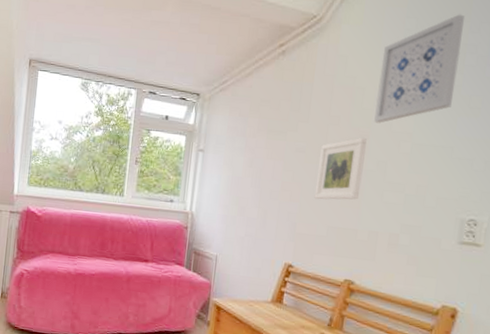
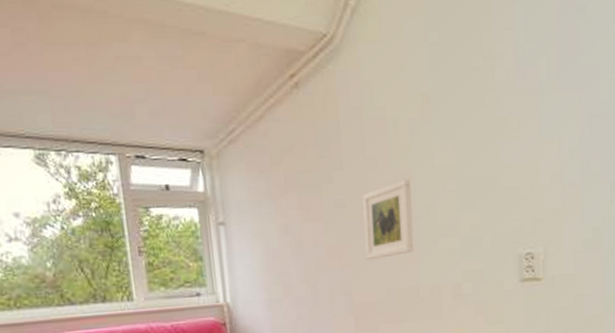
wall art: present [374,14,466,123] -> none [409,21,490,160]

